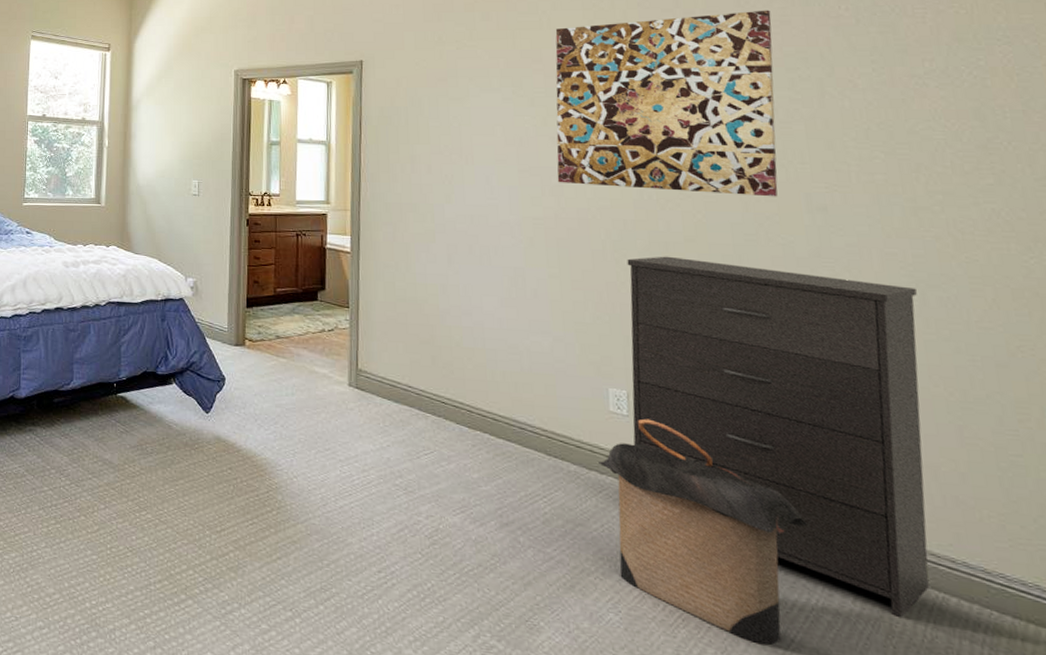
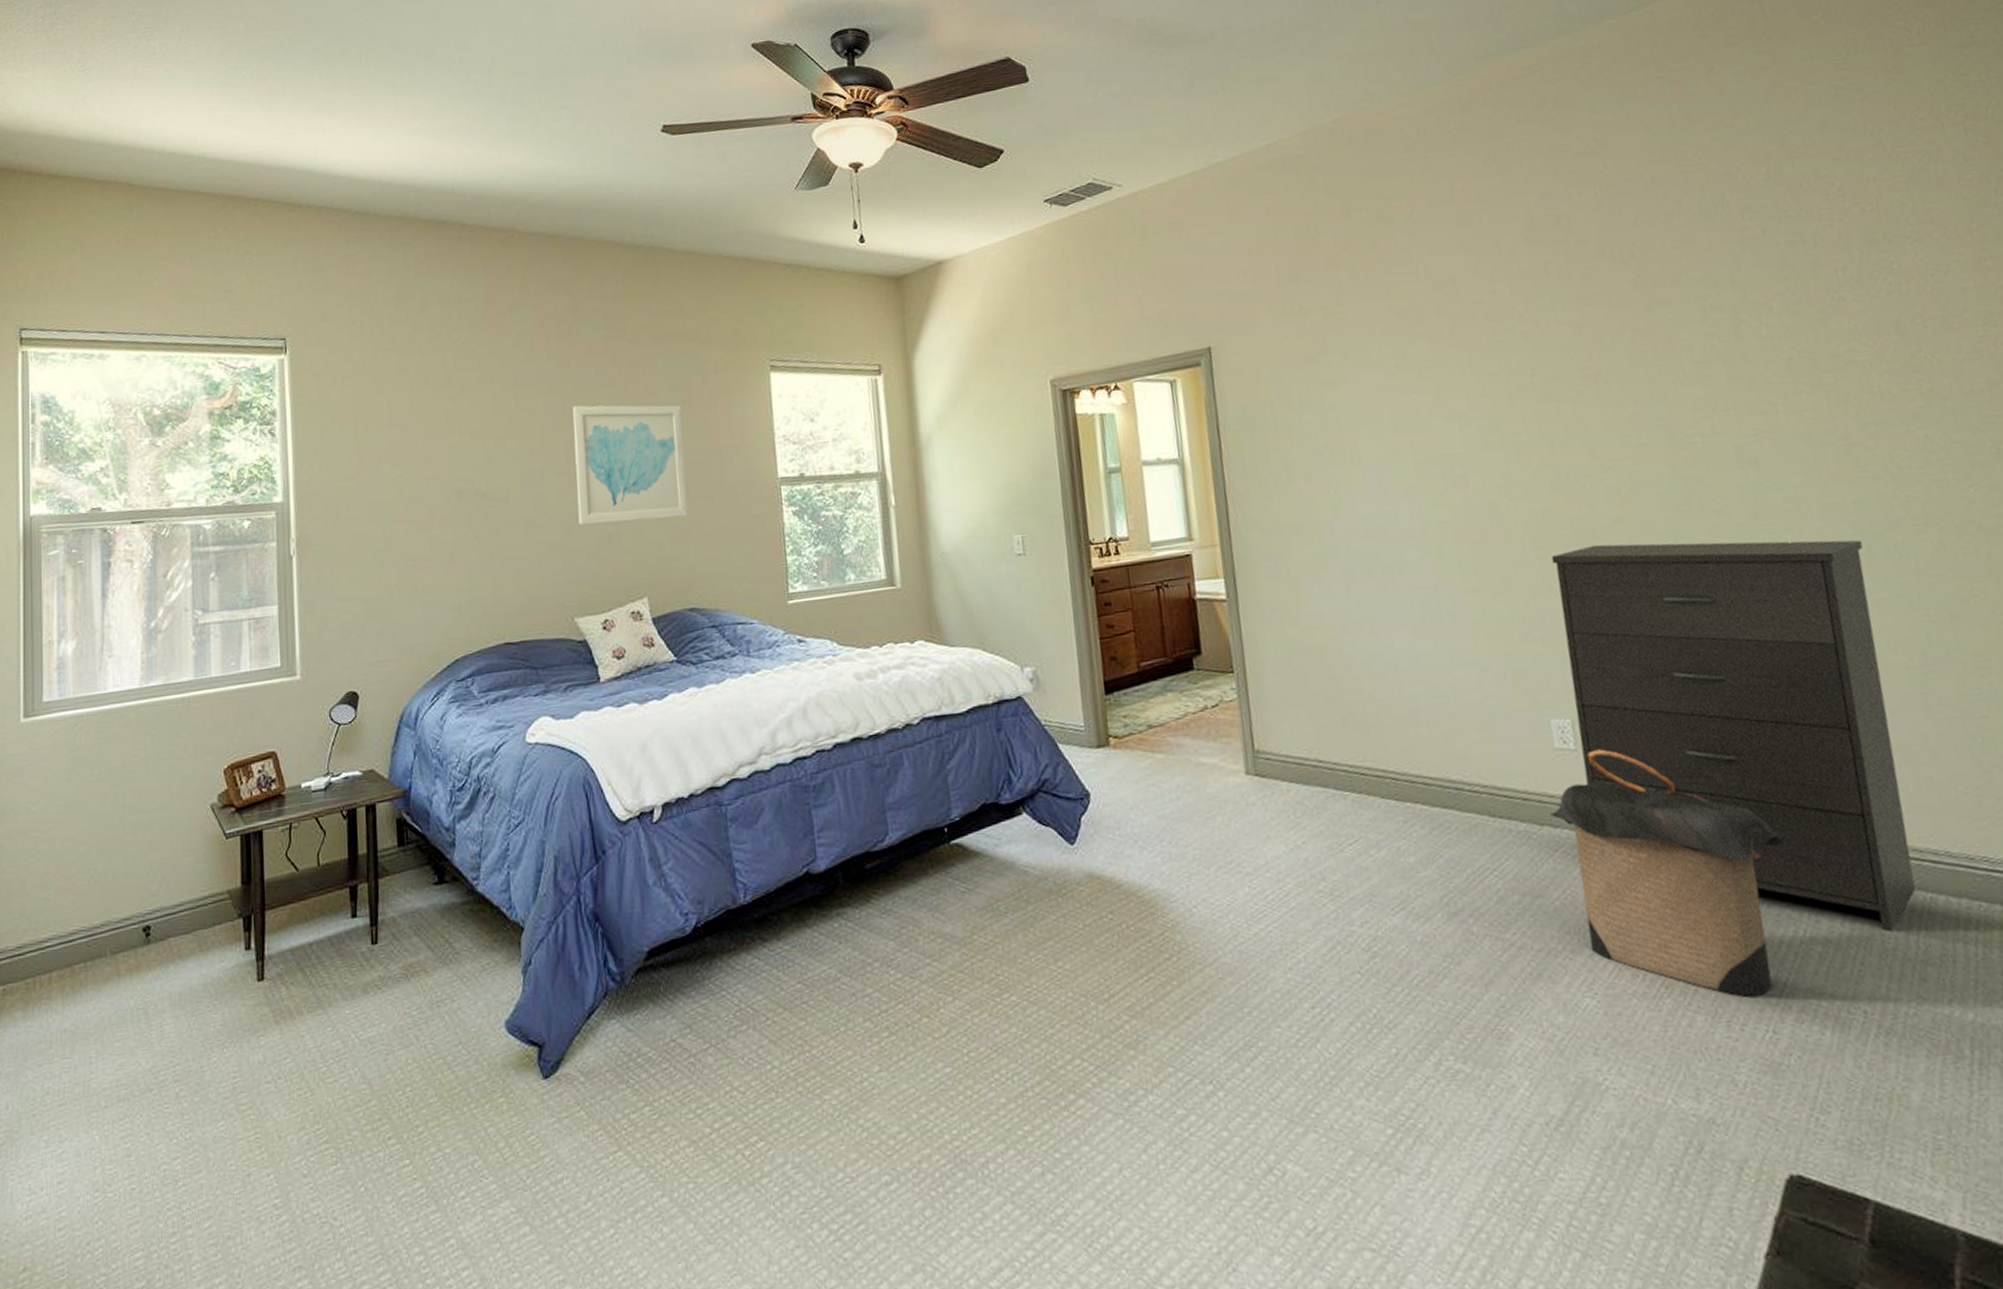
wall art: present [555,10,778,197] -> none [1435,228,1705,473]

